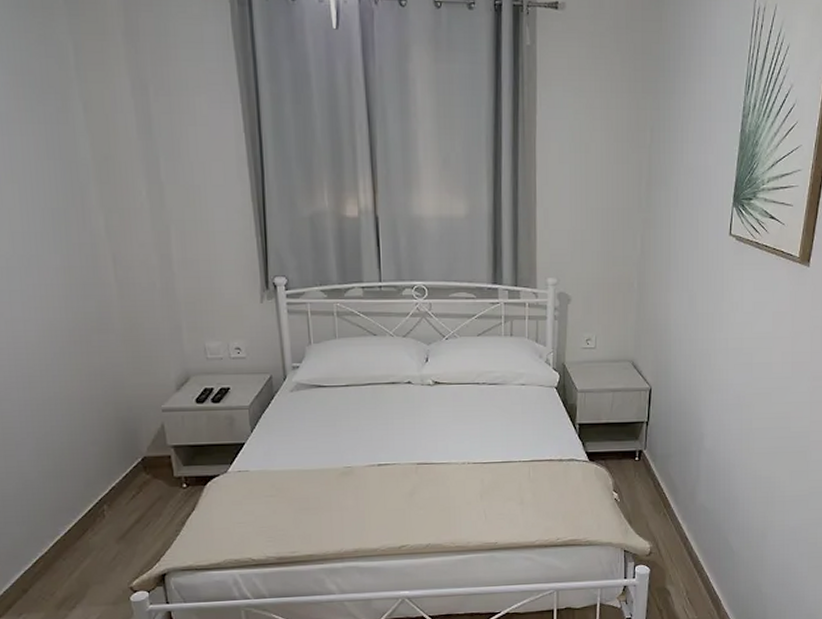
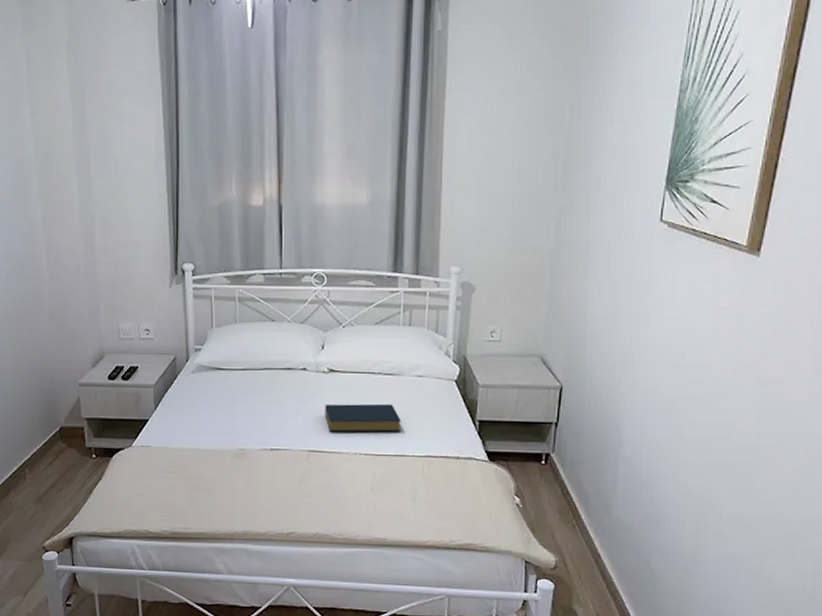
hardback book: none [431,412,507,445] -> present [325,403,402,433]

